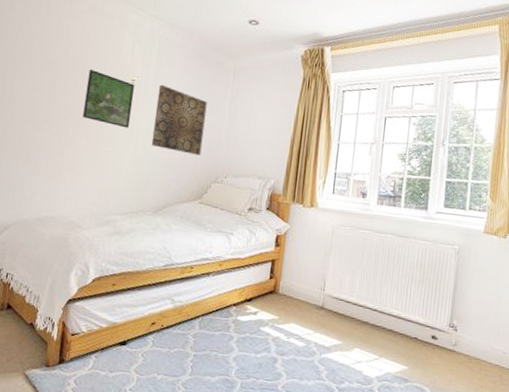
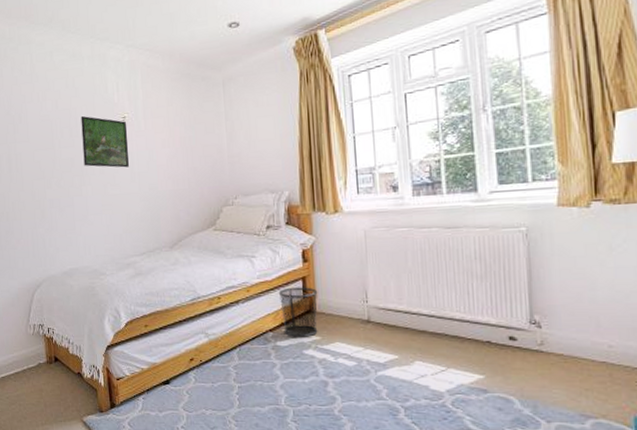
wall art: present [151,84,208,155] -> none [150,115,206,181]
waste bin: none [246,267,284,316] -> present [278,287,318,337]

